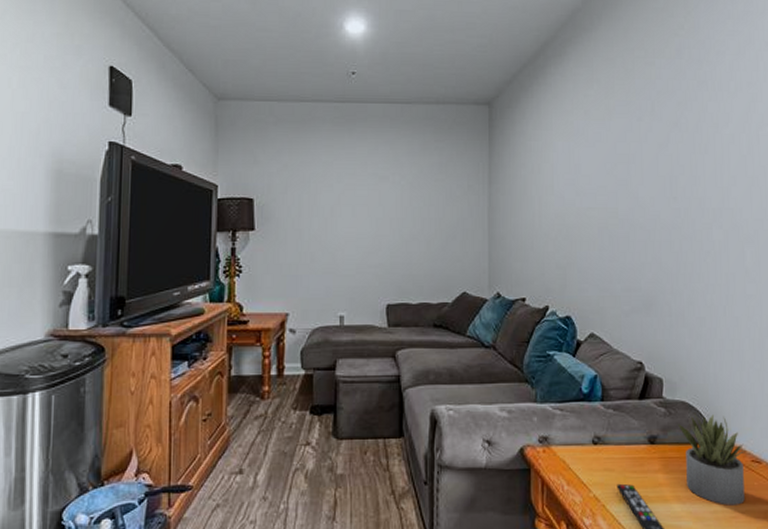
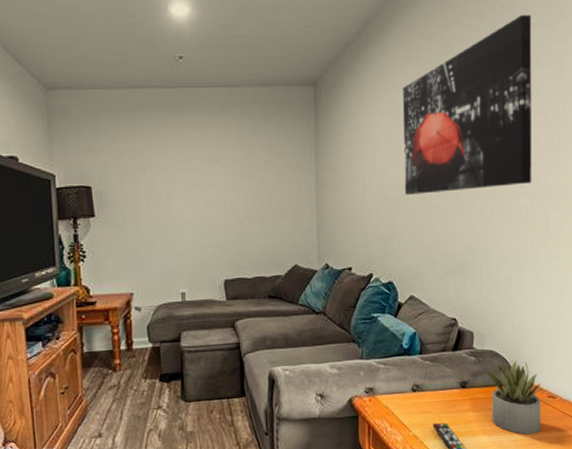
wall art: none [582,41,725,222] -> present [402,14,532,195]

